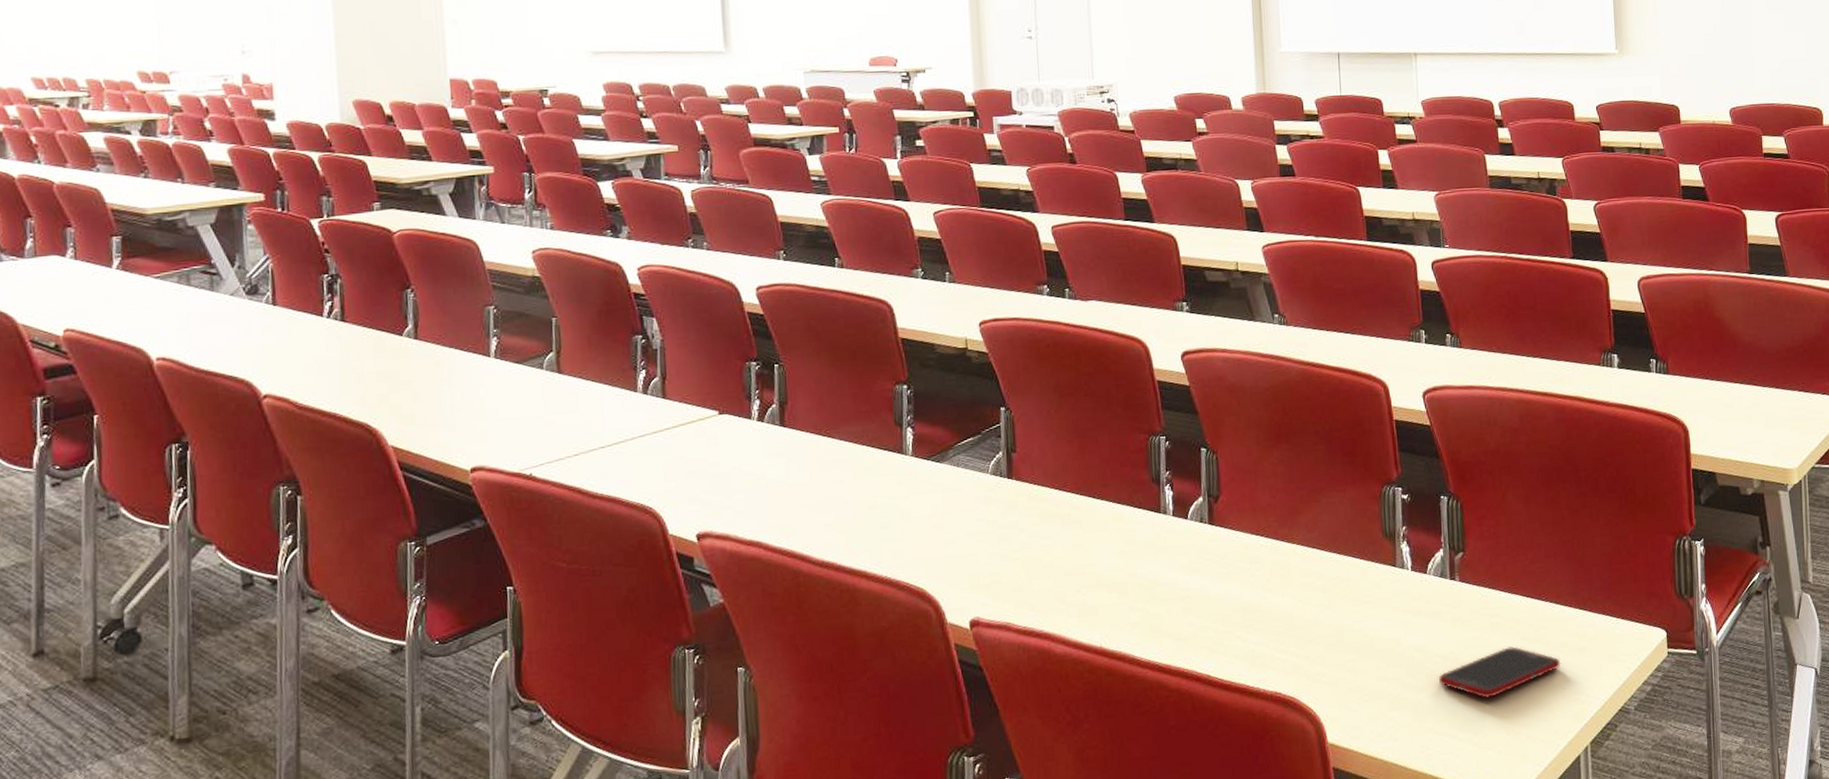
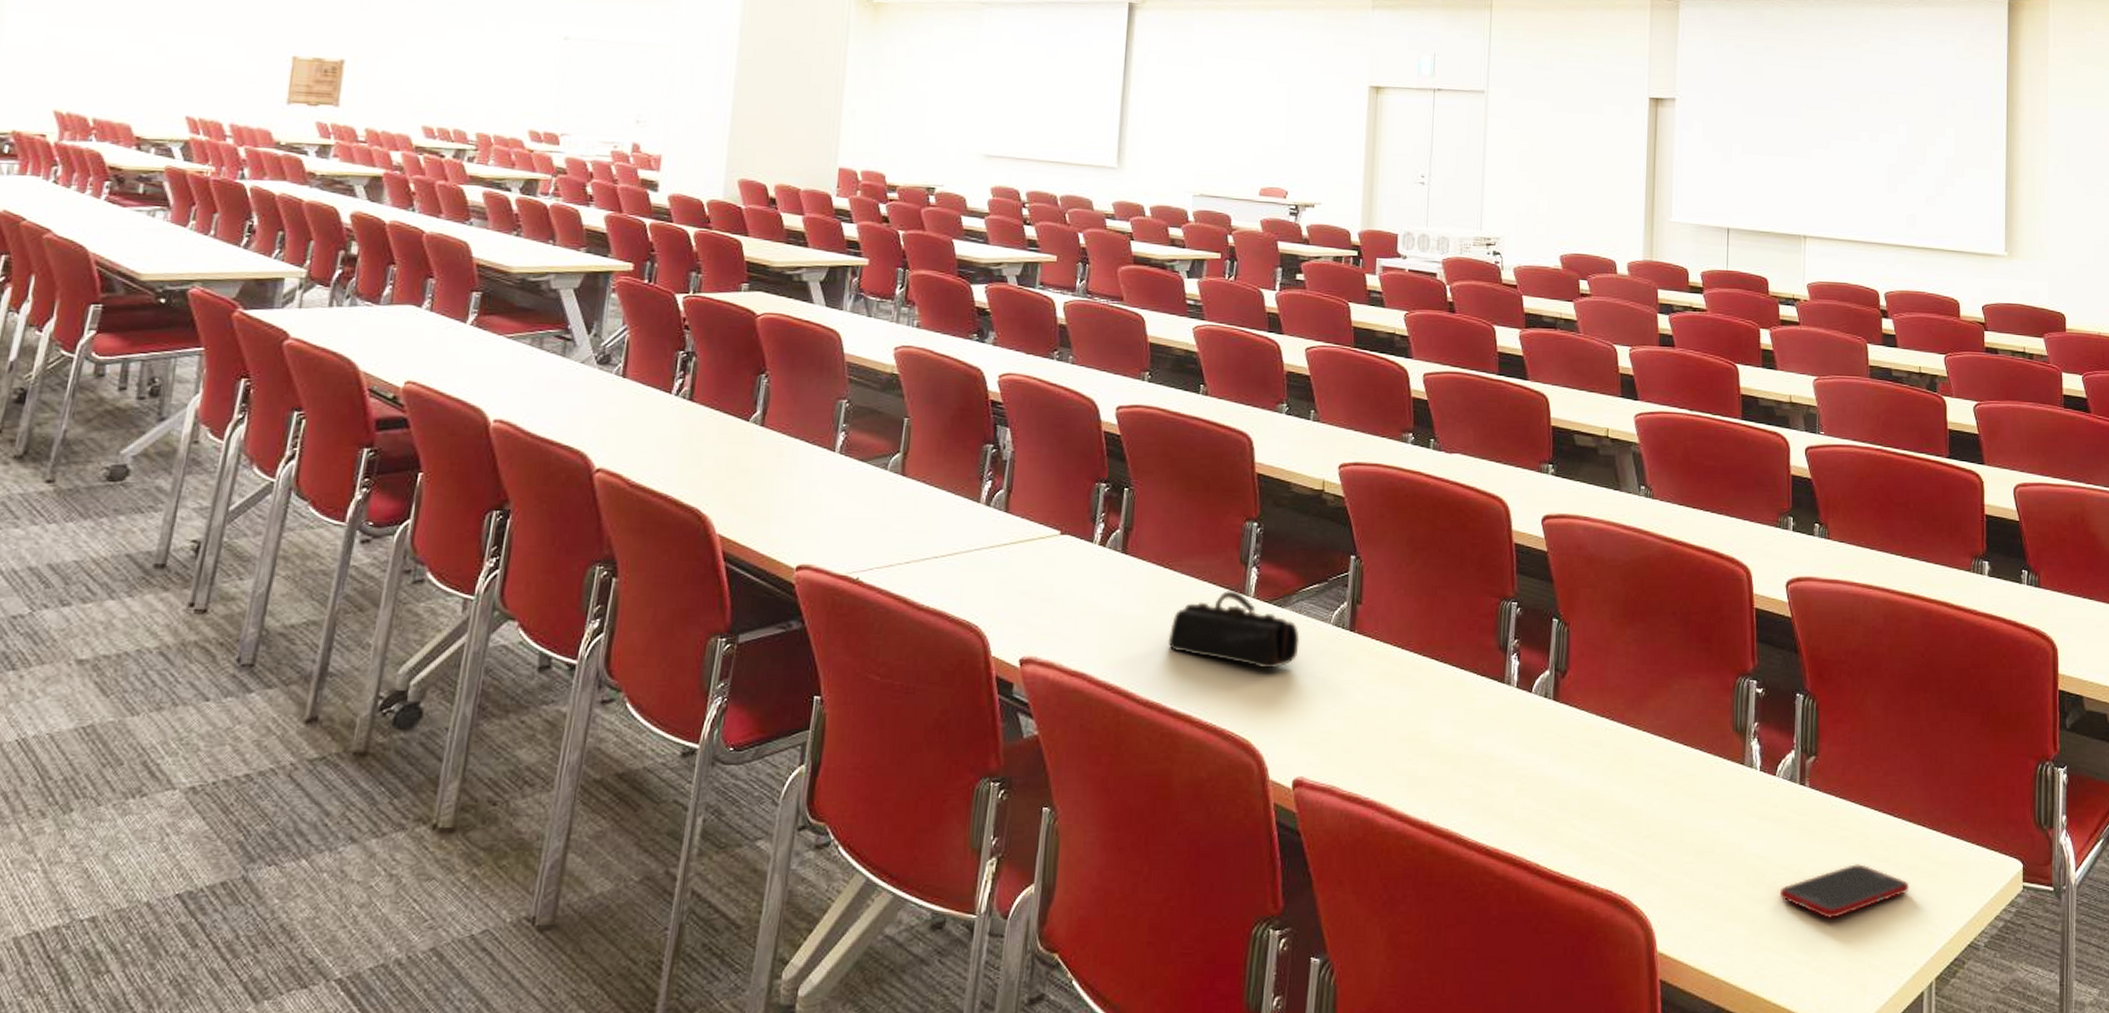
pencil case: none [834,450,961,522] -> present [1167,589,1300,669]

